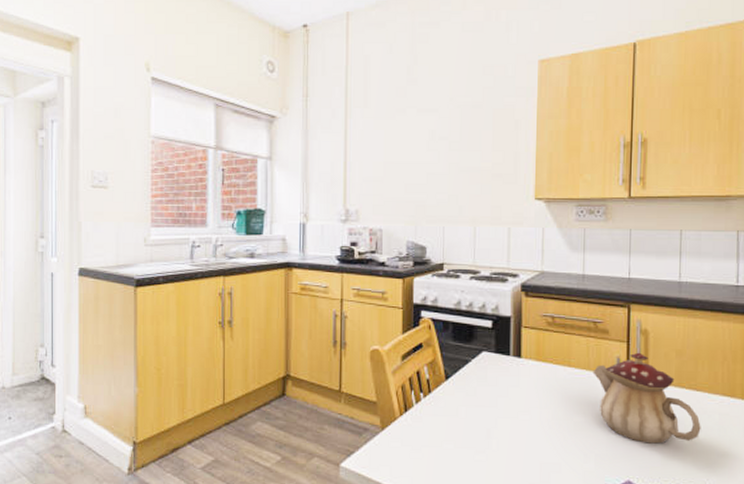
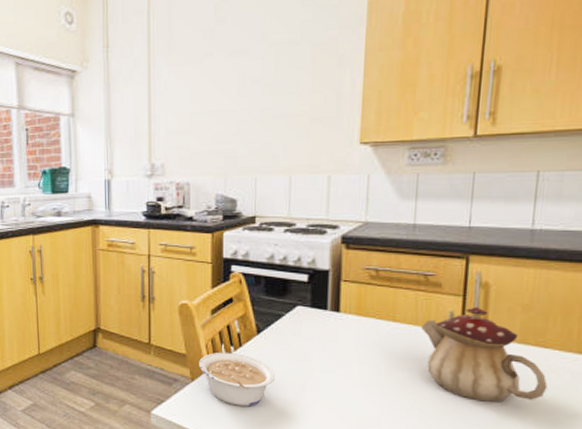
legume: none [389,399,462,456] -> present [199,352,275,407]

